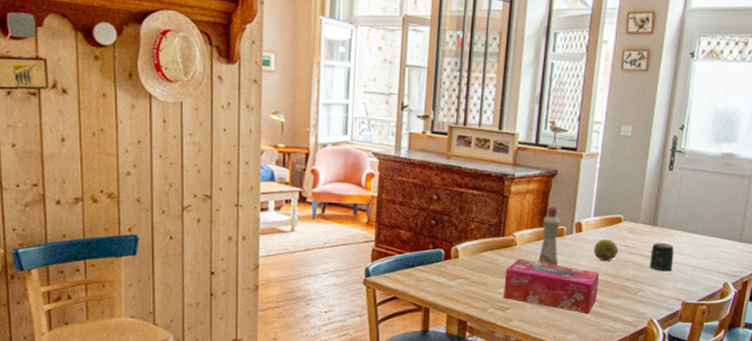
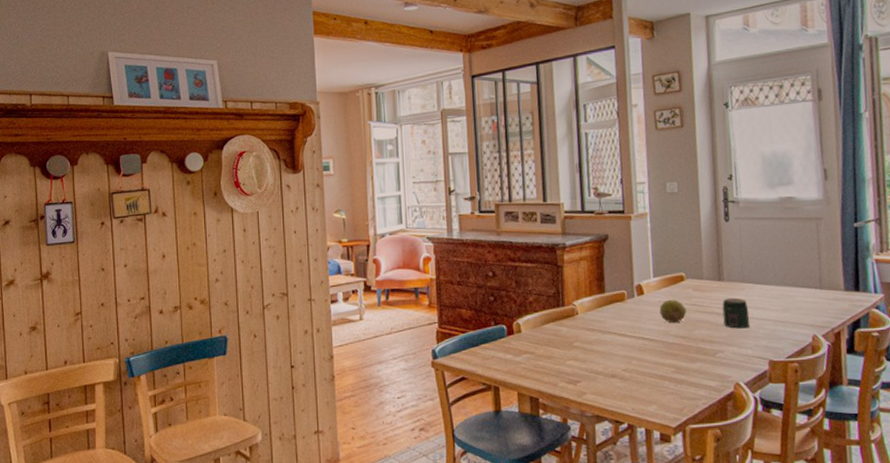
tissue box: present [503,259,599,315] -> none [570,328,673,382]
bottle: present [538,206,561,266] -> none [601,271,625,333]

